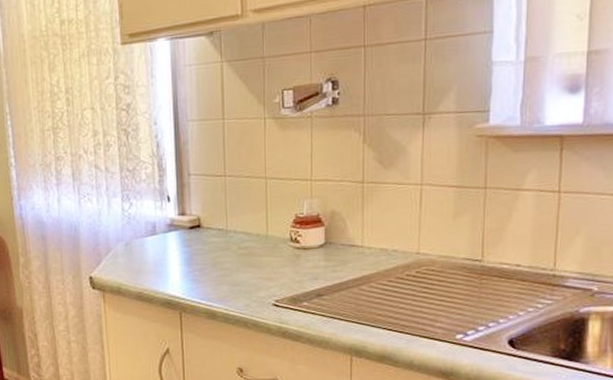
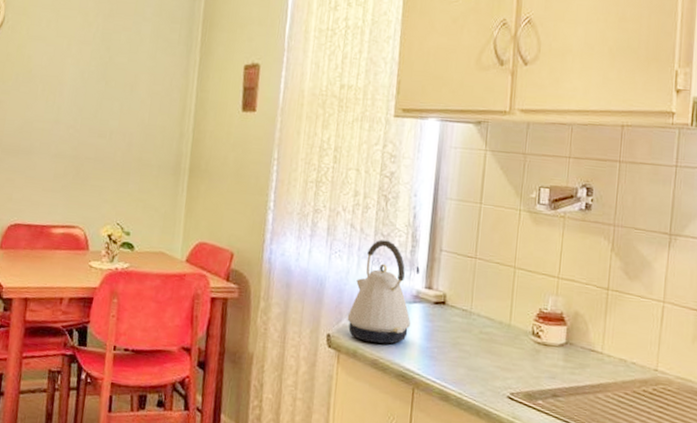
kettle: none [106,175,169,277] -> present [347,240,410,344]

